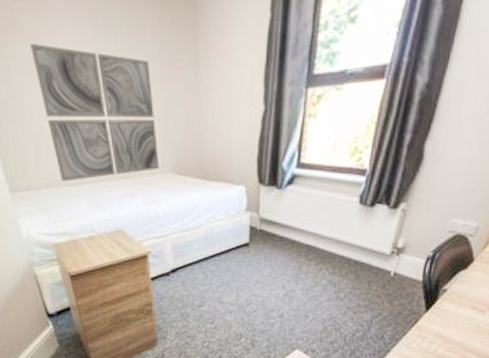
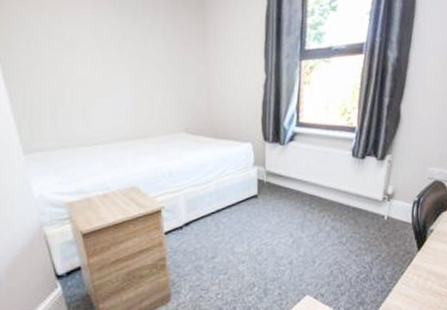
wall art: present [30,43,159,182] -> none [52,19,173,143]

